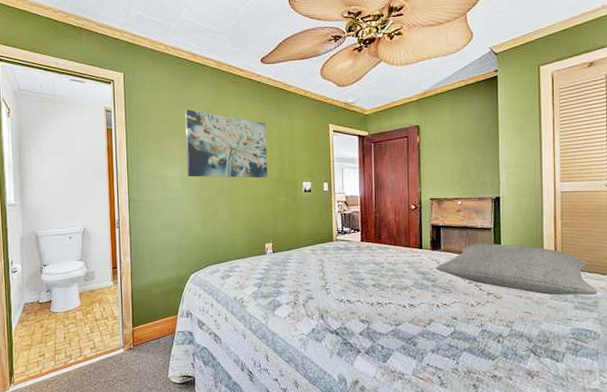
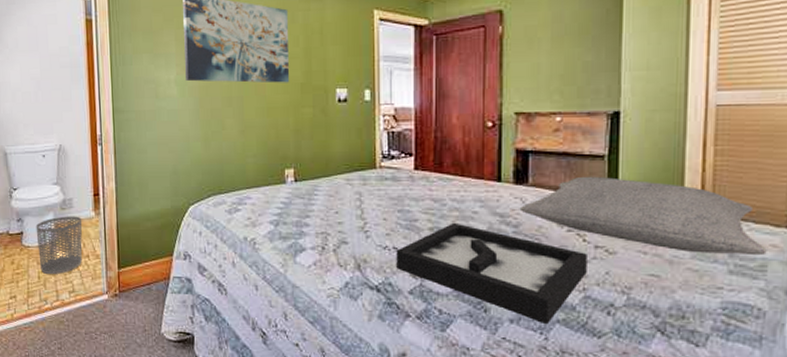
waste bin: none [62,285,103,334] -> present [36,216,83,274]
decorative tray: none [349,280,483,352] -> present [396,222,587,323]

